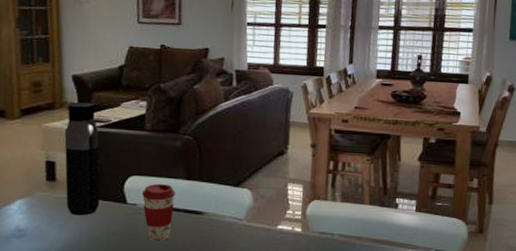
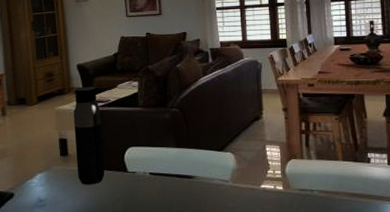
coffee cup: present [142,184,175,242] -> none [140,153,168,206]

